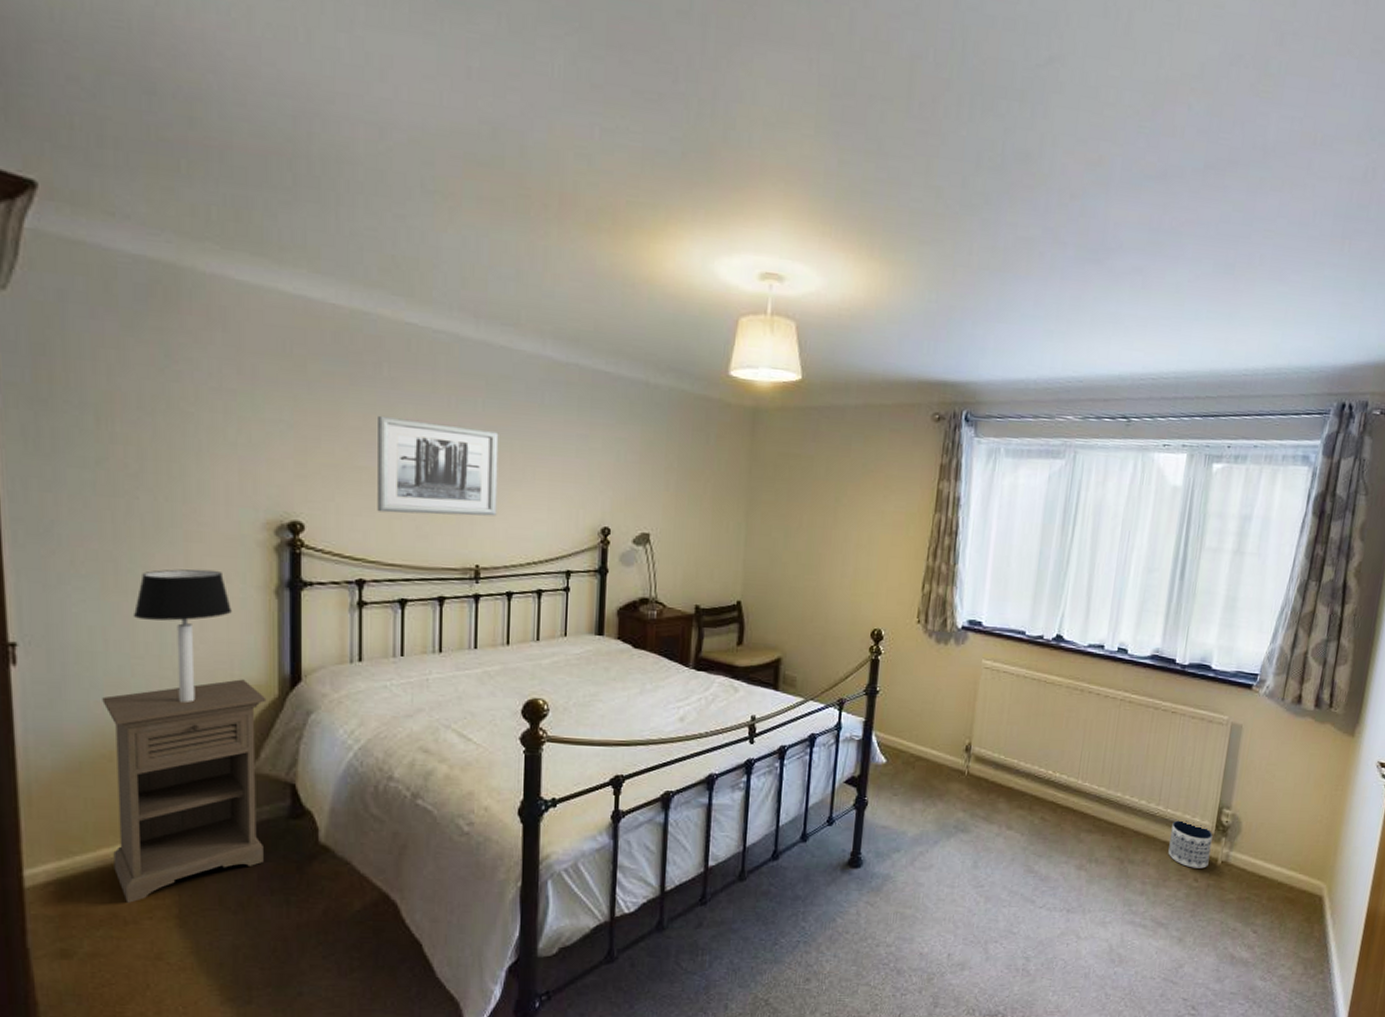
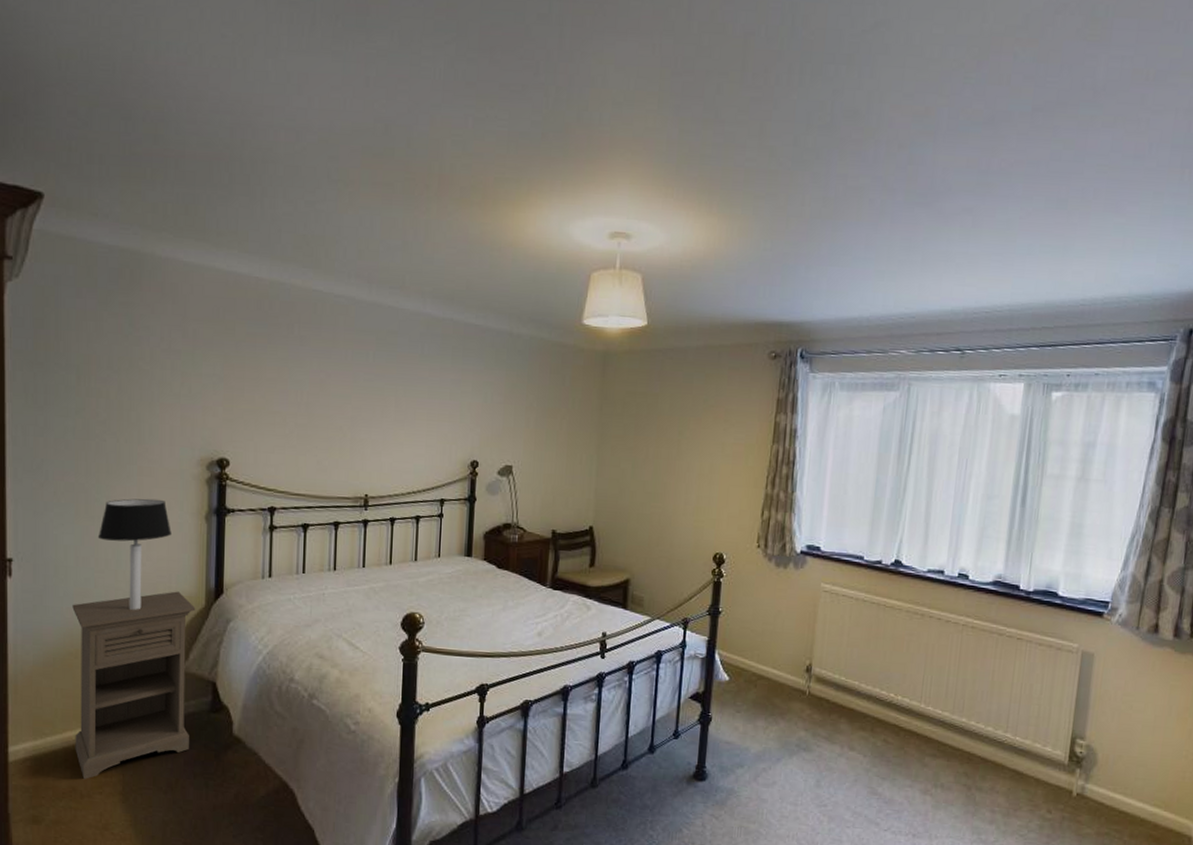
wall art: present [377,415,499,516] -> none [287,368,386,452]
planter: present [1168,820,1213,869] -> none [1018,749,1066,800]

